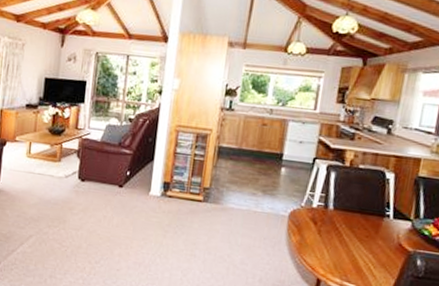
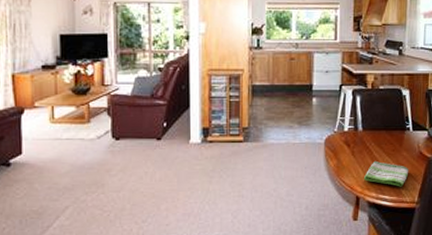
dish towel: none [327,244,383,278] -> present [363,160,409,187]

